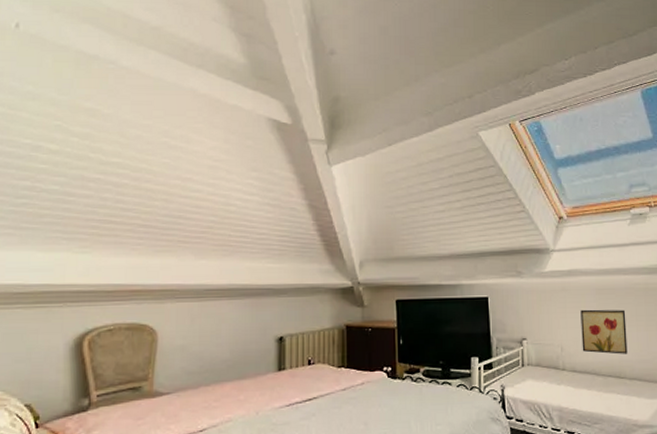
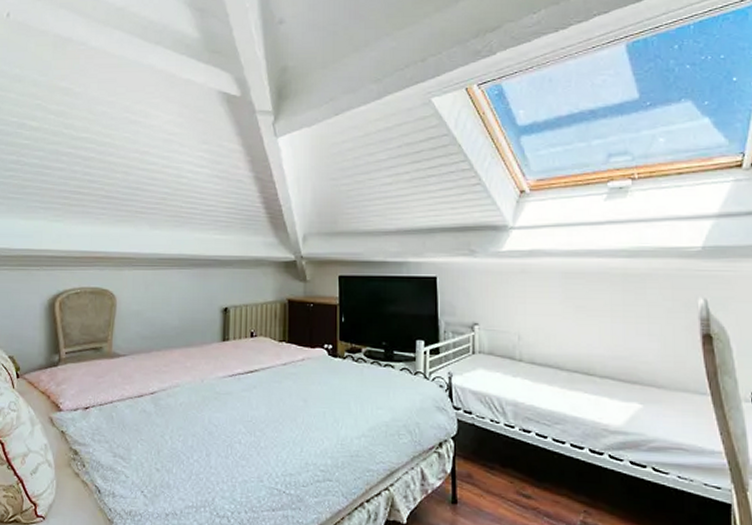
wall art: present [580,309,628,354] -> none [542,295,599,348]

